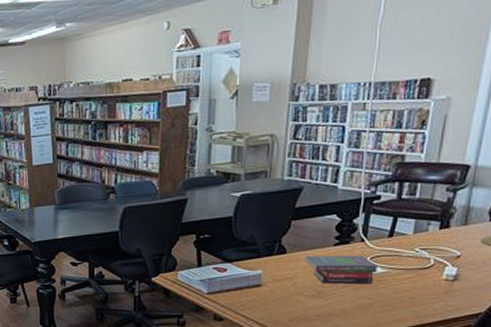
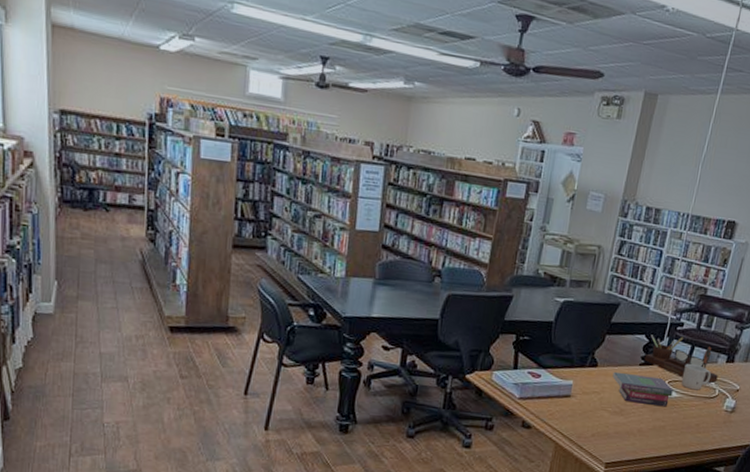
desk organizer: none [338,209,431,254] -> present [644,334,718,384]
mug: none [386,235,423,263] -> present [681,363,712,391]

